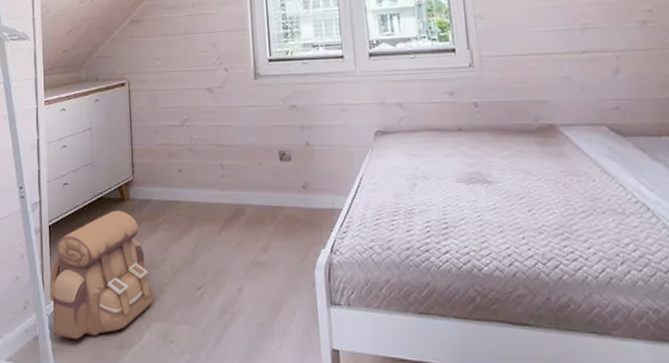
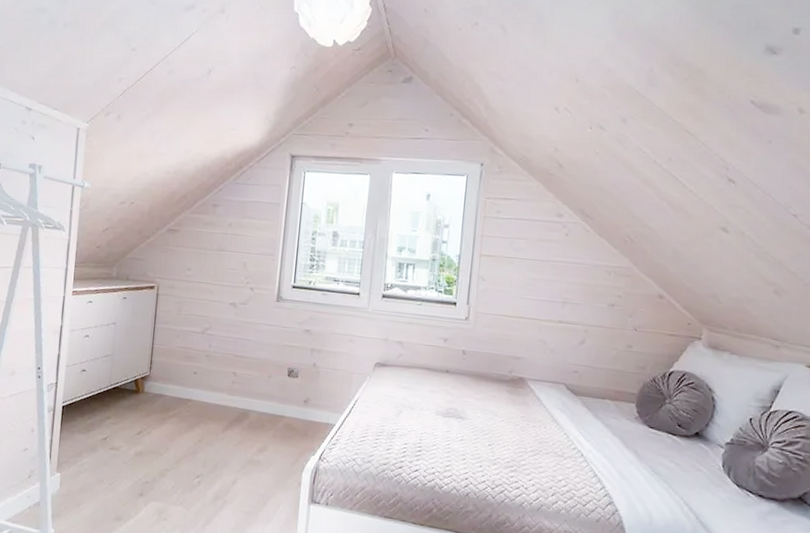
backpack: present [49,210,153,339] -> none [55,400,154,509]

